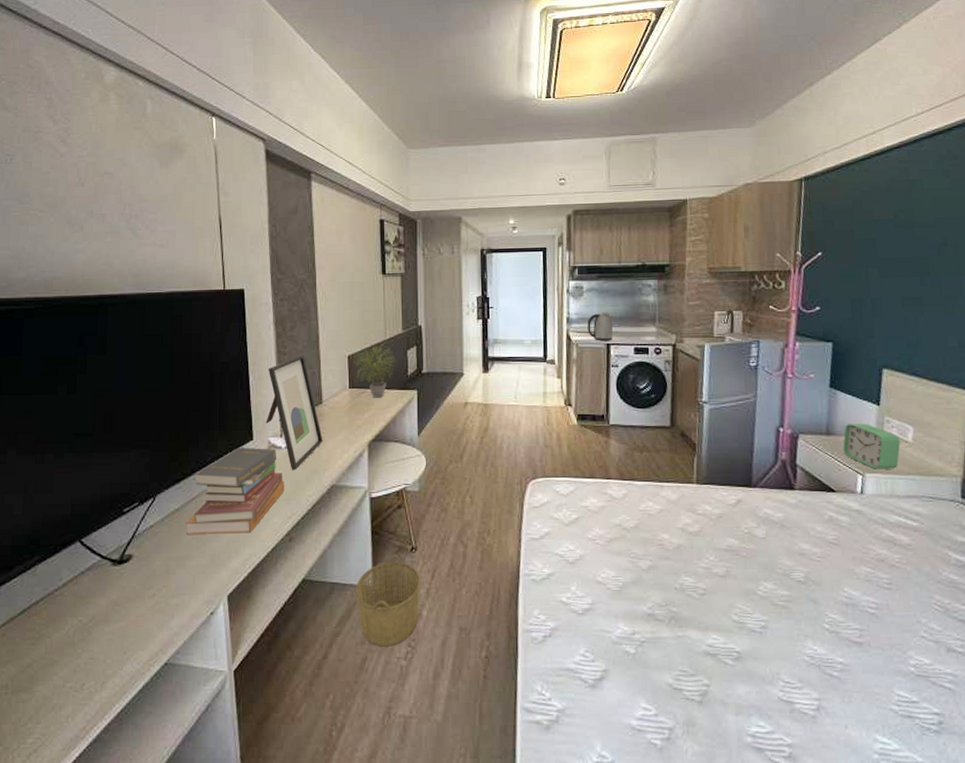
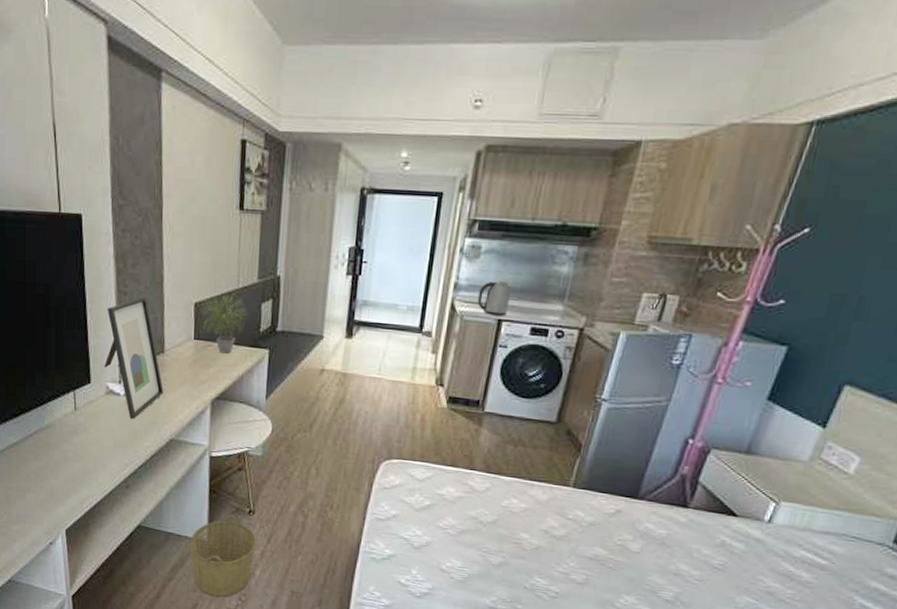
books: present [186,447,285,534] -> none [24,388,122,474]
alarm clock: present [843,424,900,469] -> none [761,444,838,502]

